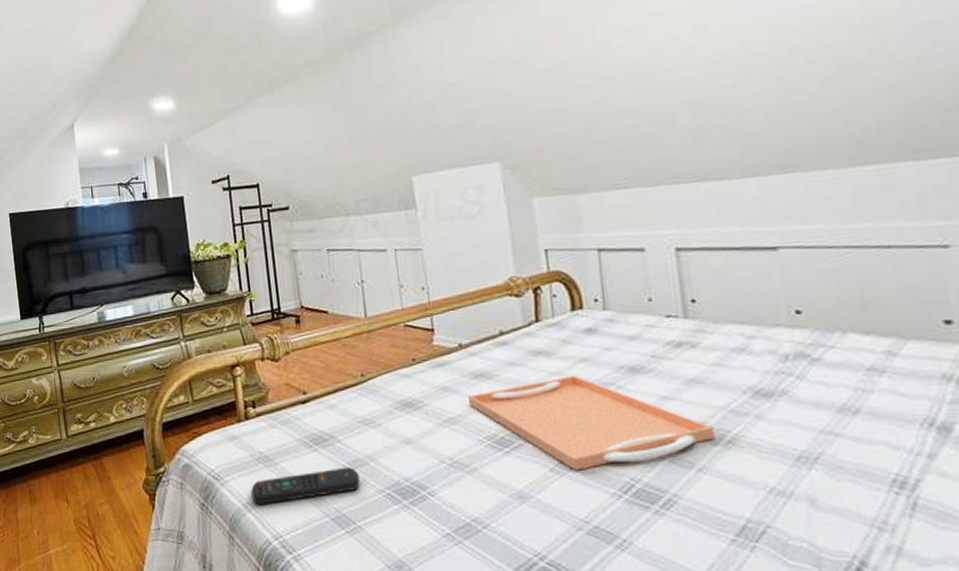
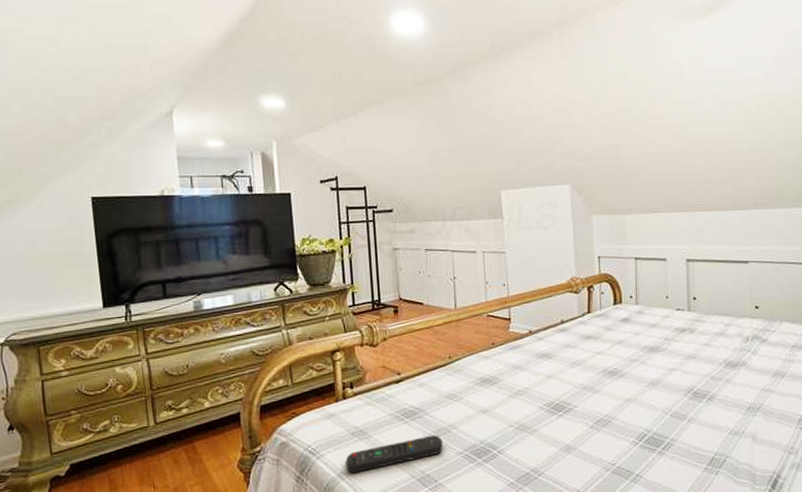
serving tray: present [467,375,715,471] -> none [533,354,700,426]

